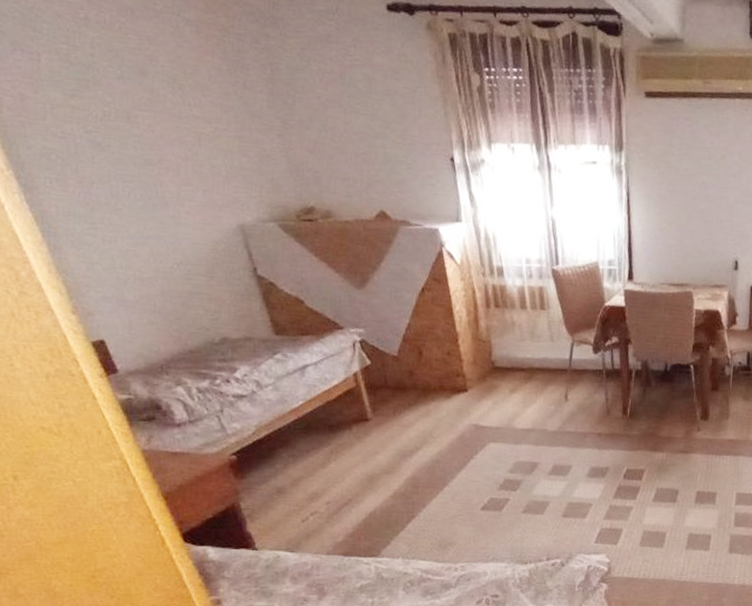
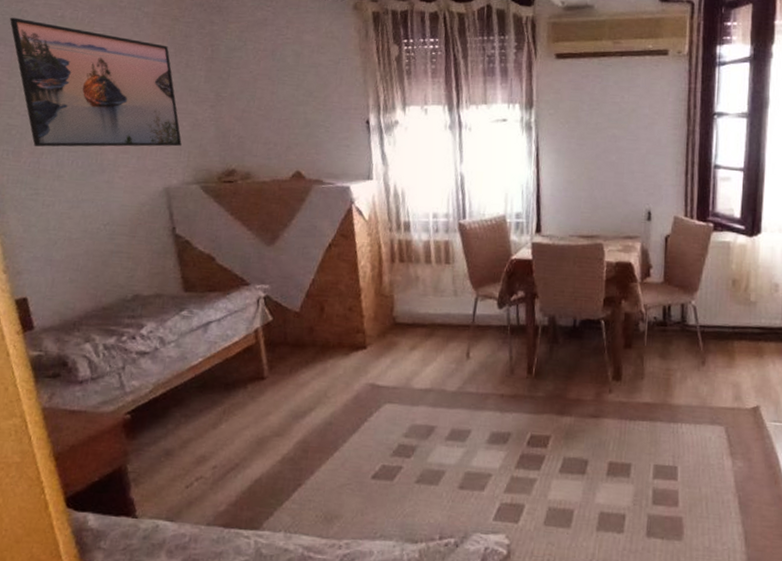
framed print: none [20,16,251,180] -> present [9,17,182,147]

